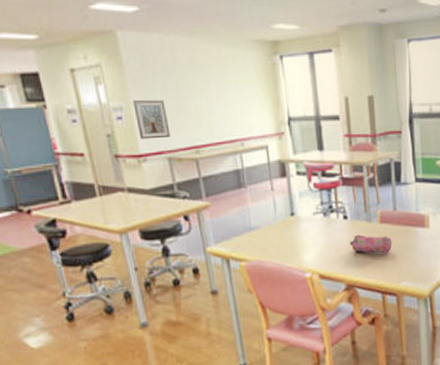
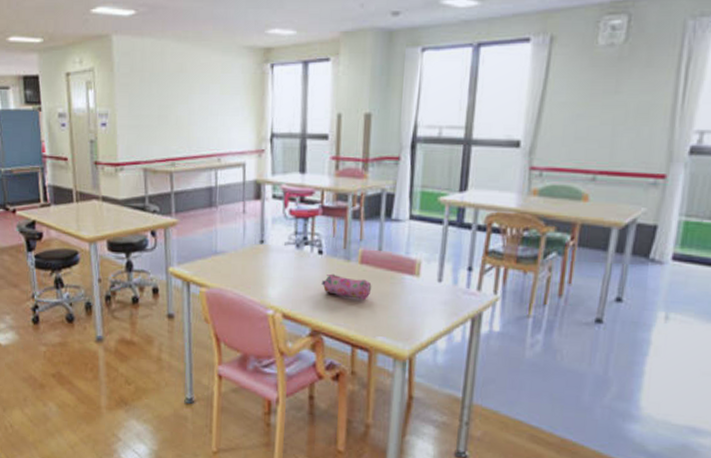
picture frame: present [133,99,170,139] -> none [118,106,149,148]

